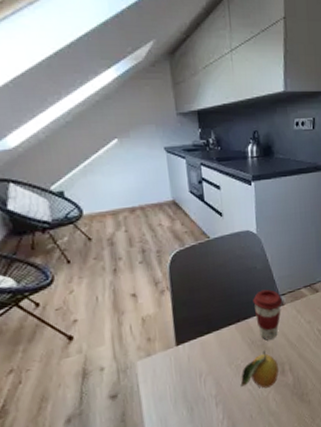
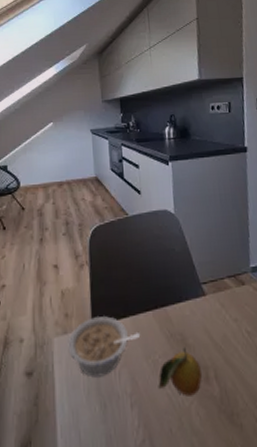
legume: none [152,334,224,389] -> present [68,316,141,378]
coffee cup: present [253,289,282,341] -> none [171,275,203,335]

